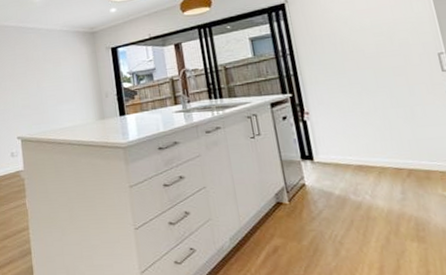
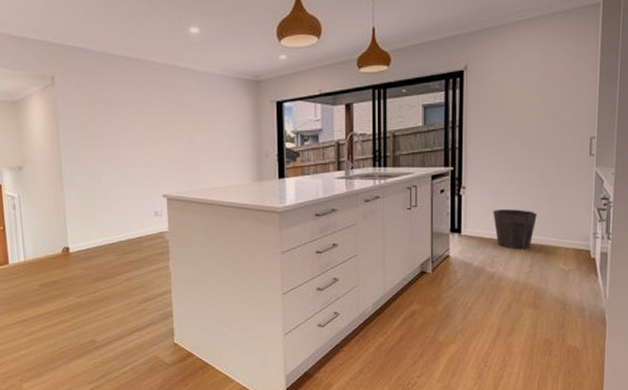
waste bin: none [344,131,398,176] -> present [493,208,537,250]

